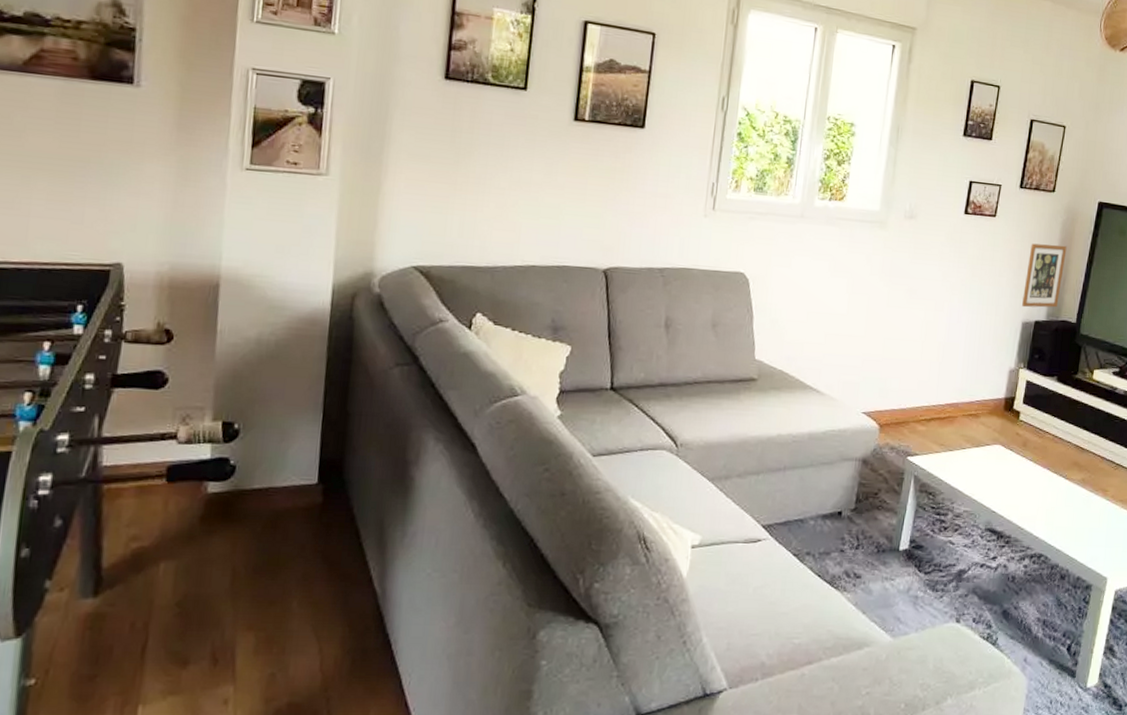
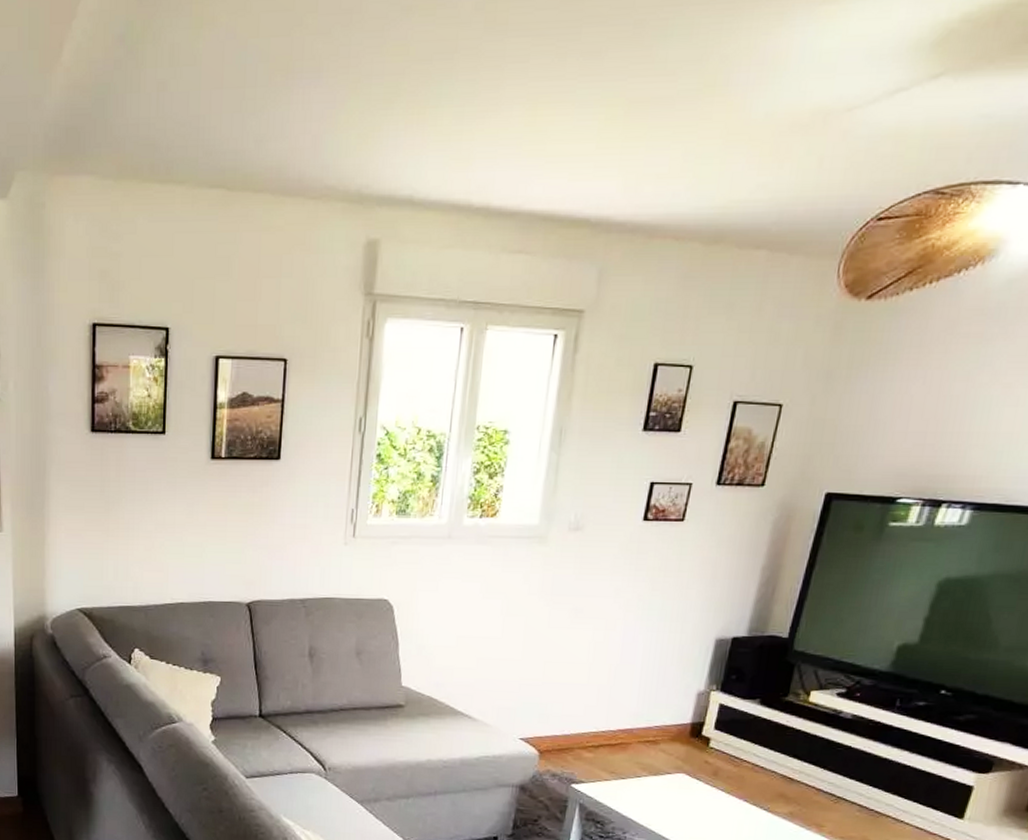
picture frame: present [1022,243,1067,308] -> none [716,548,779,623]

